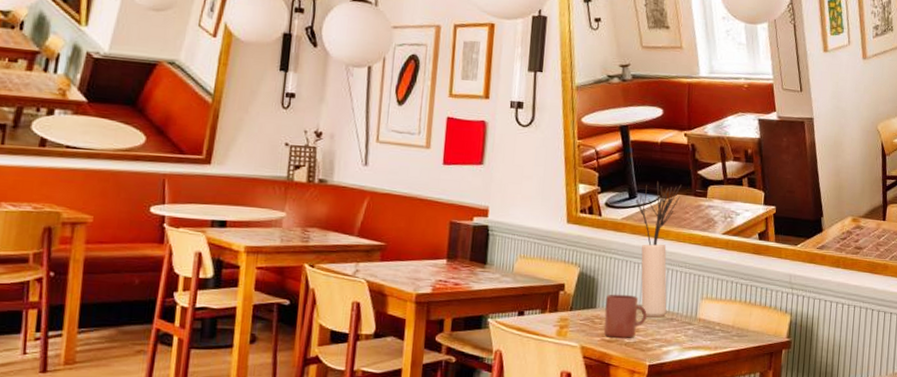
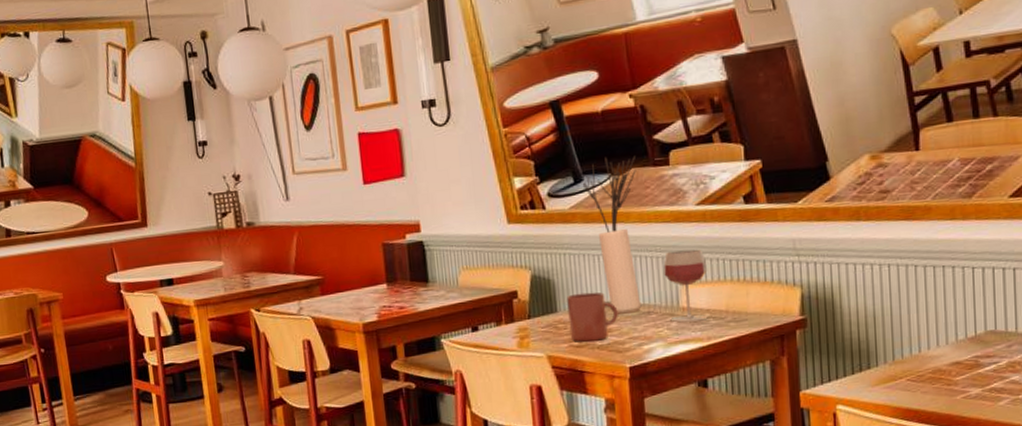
wineglass: none [688,269,723,332] -> present [663,249,709,323]

